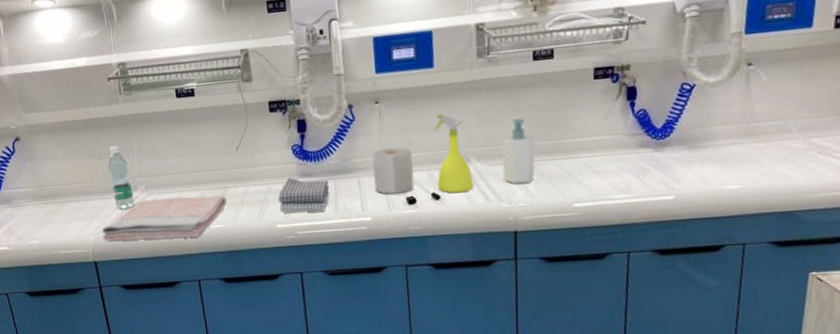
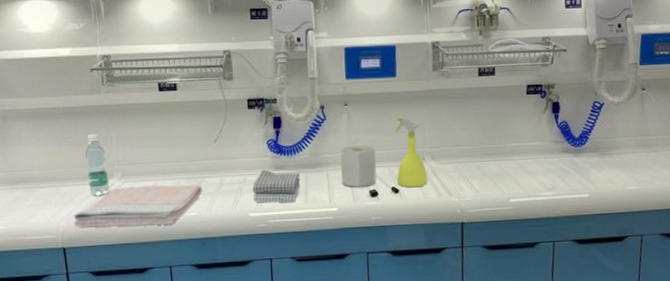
soap bottle: present [502,118,535,185] -> none [452,124,479,181]

